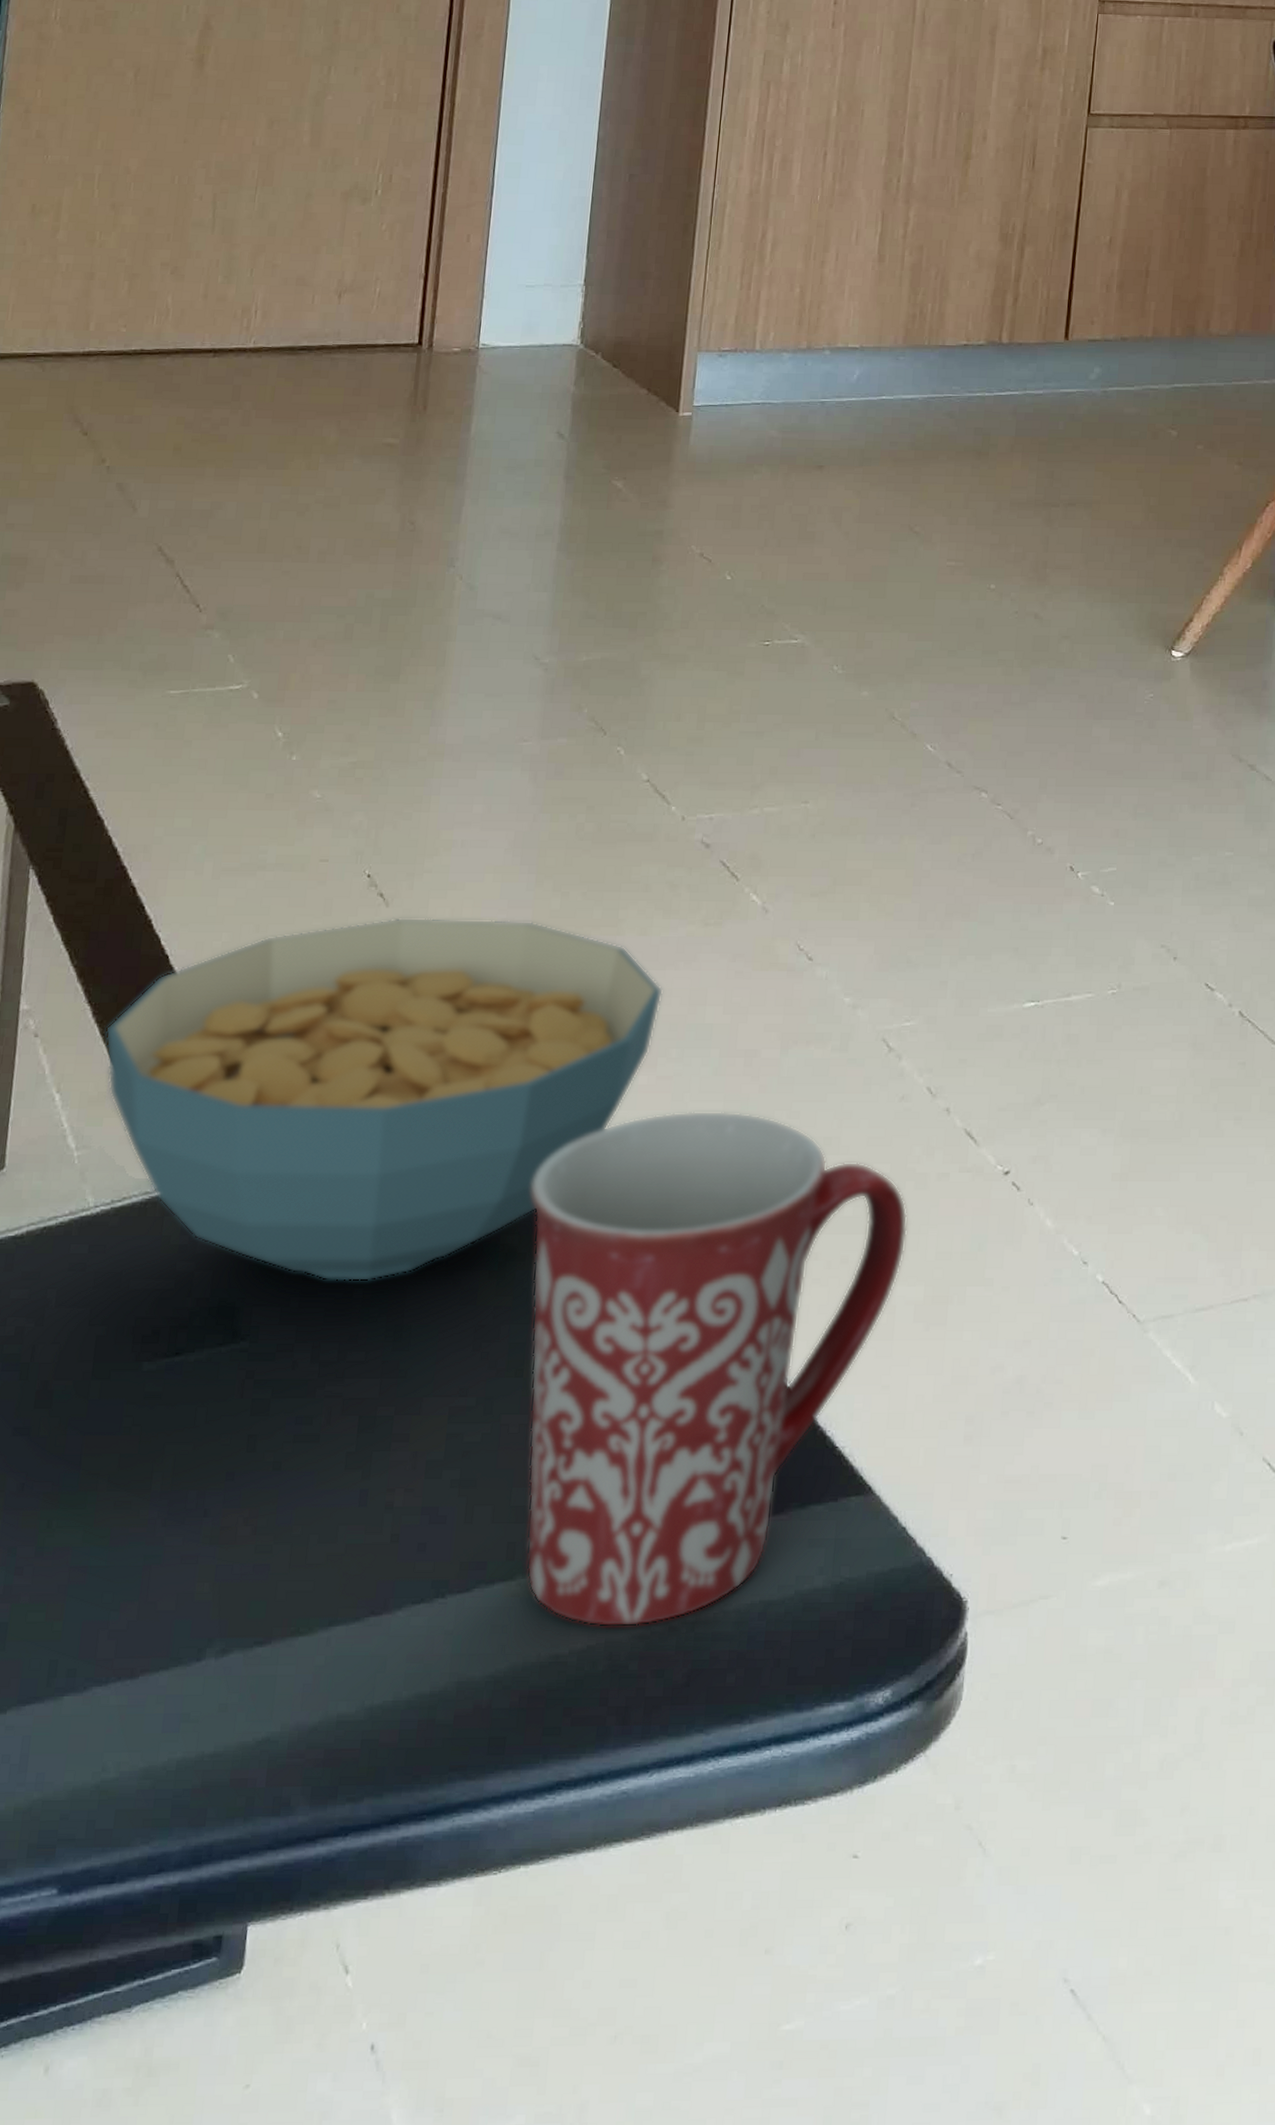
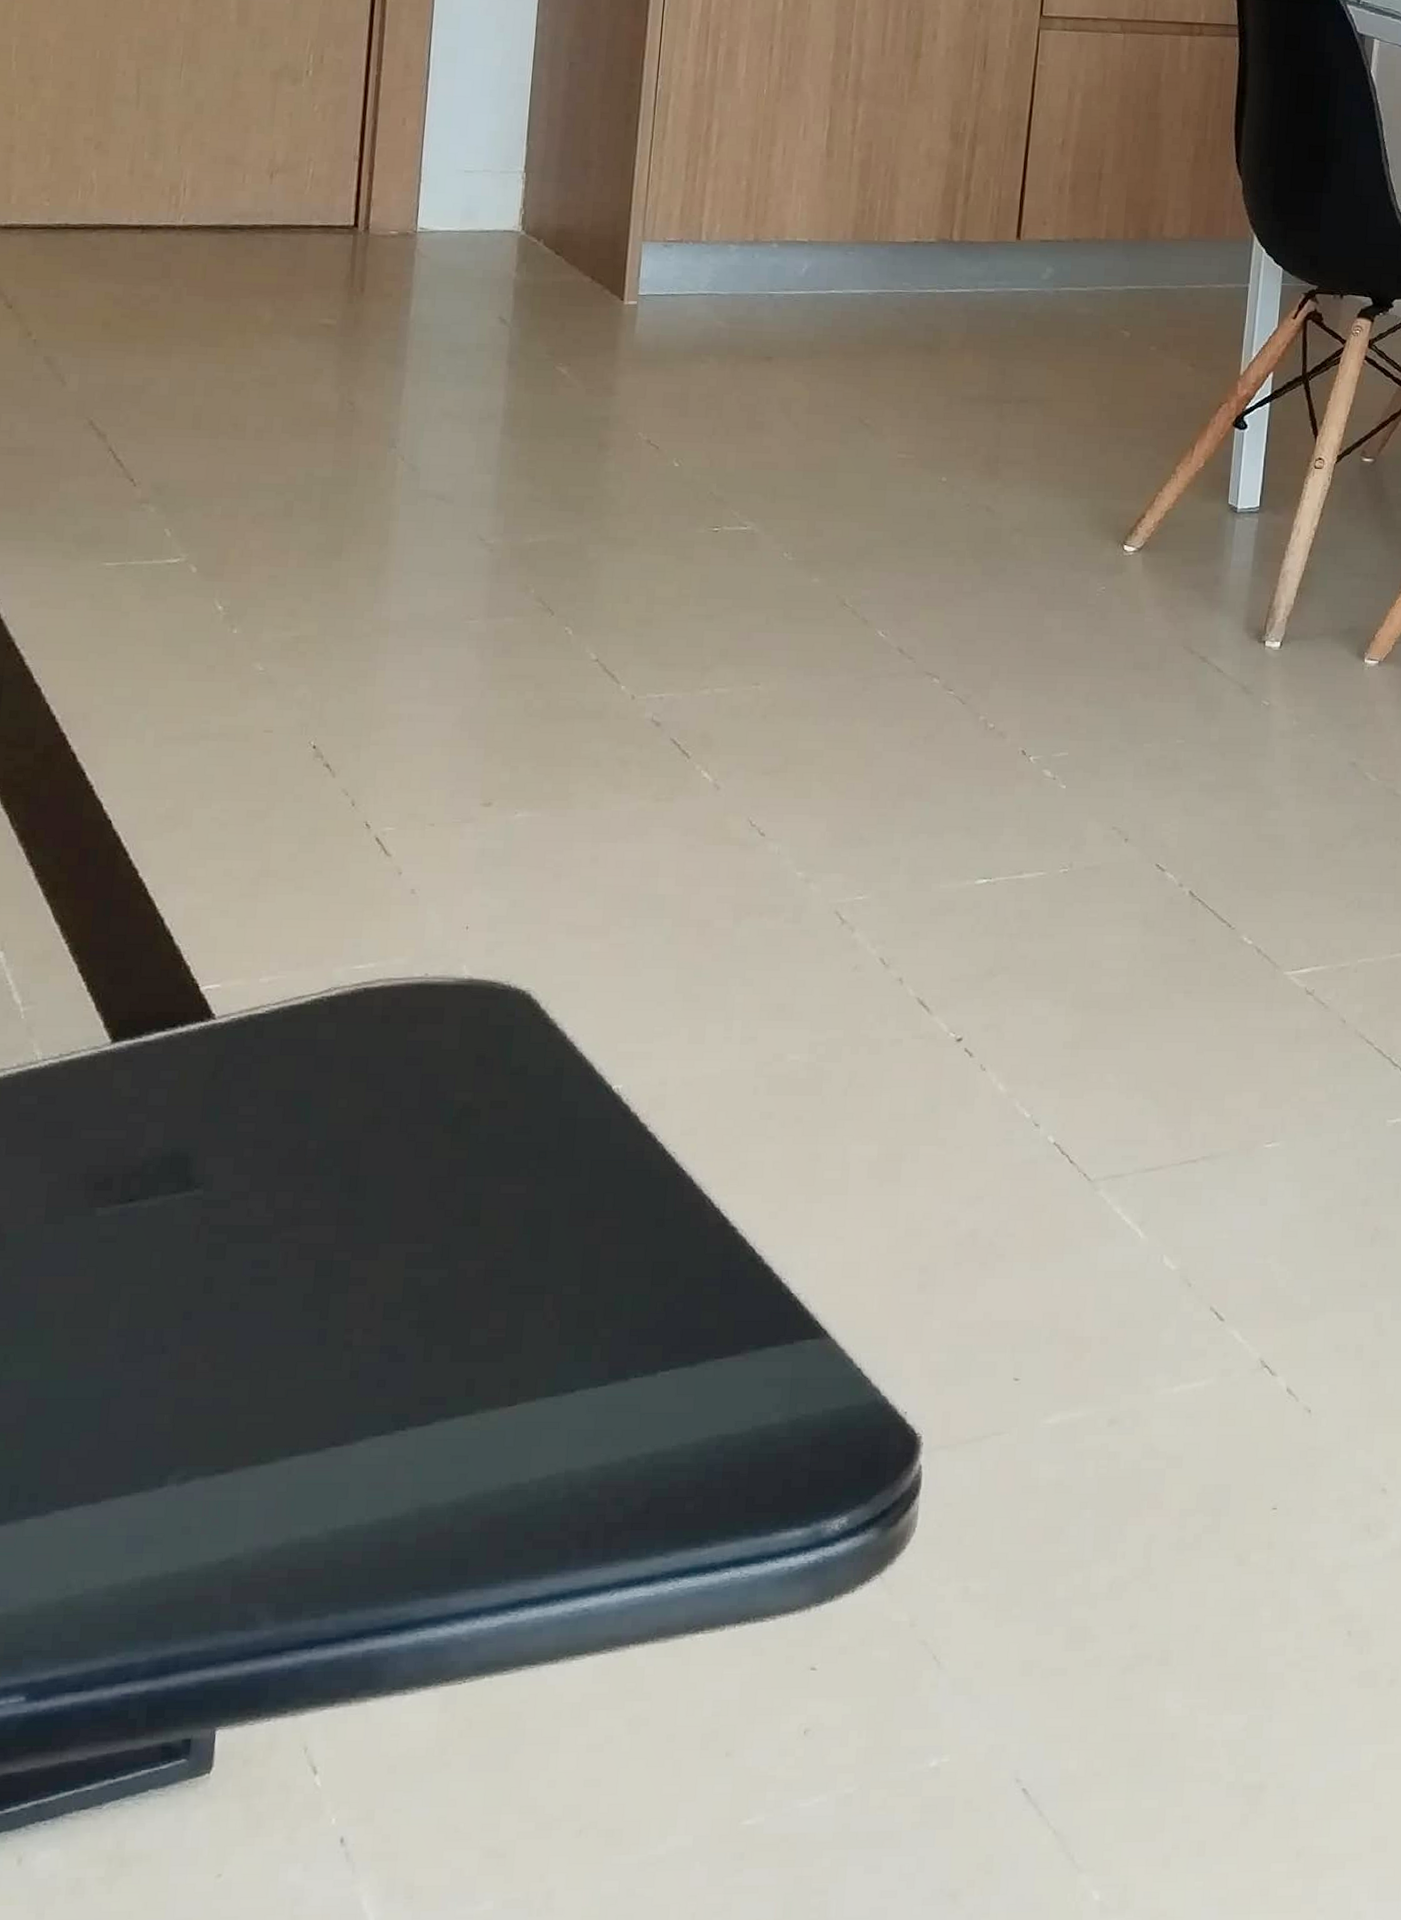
cereal bowl: present [105,917,664,1282] -> none [48,787,616,1135]
mug: present [526,1111,908,1627] -> none [484,977,862,1458]

